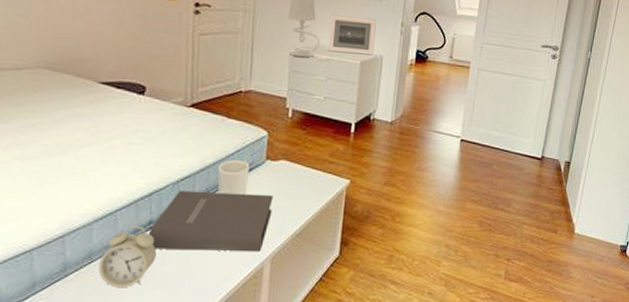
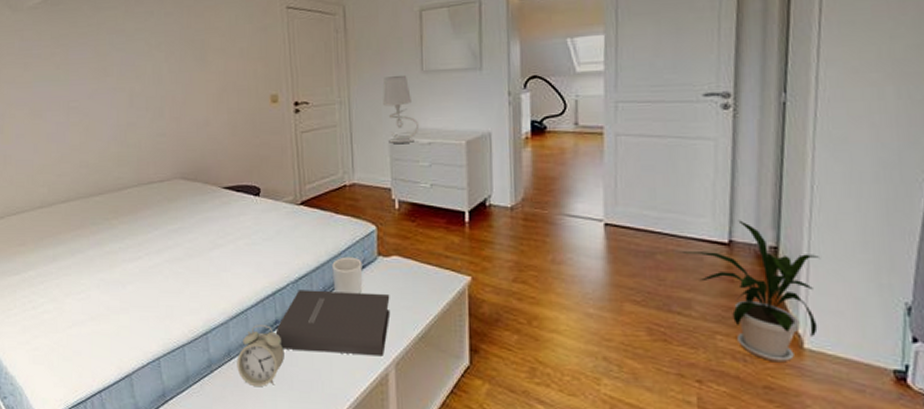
picture frame: present [328,15,376,56] -> none [427,92,480,135]
house plant: none [511,141,592,243] -> present [683,220,819,363]

